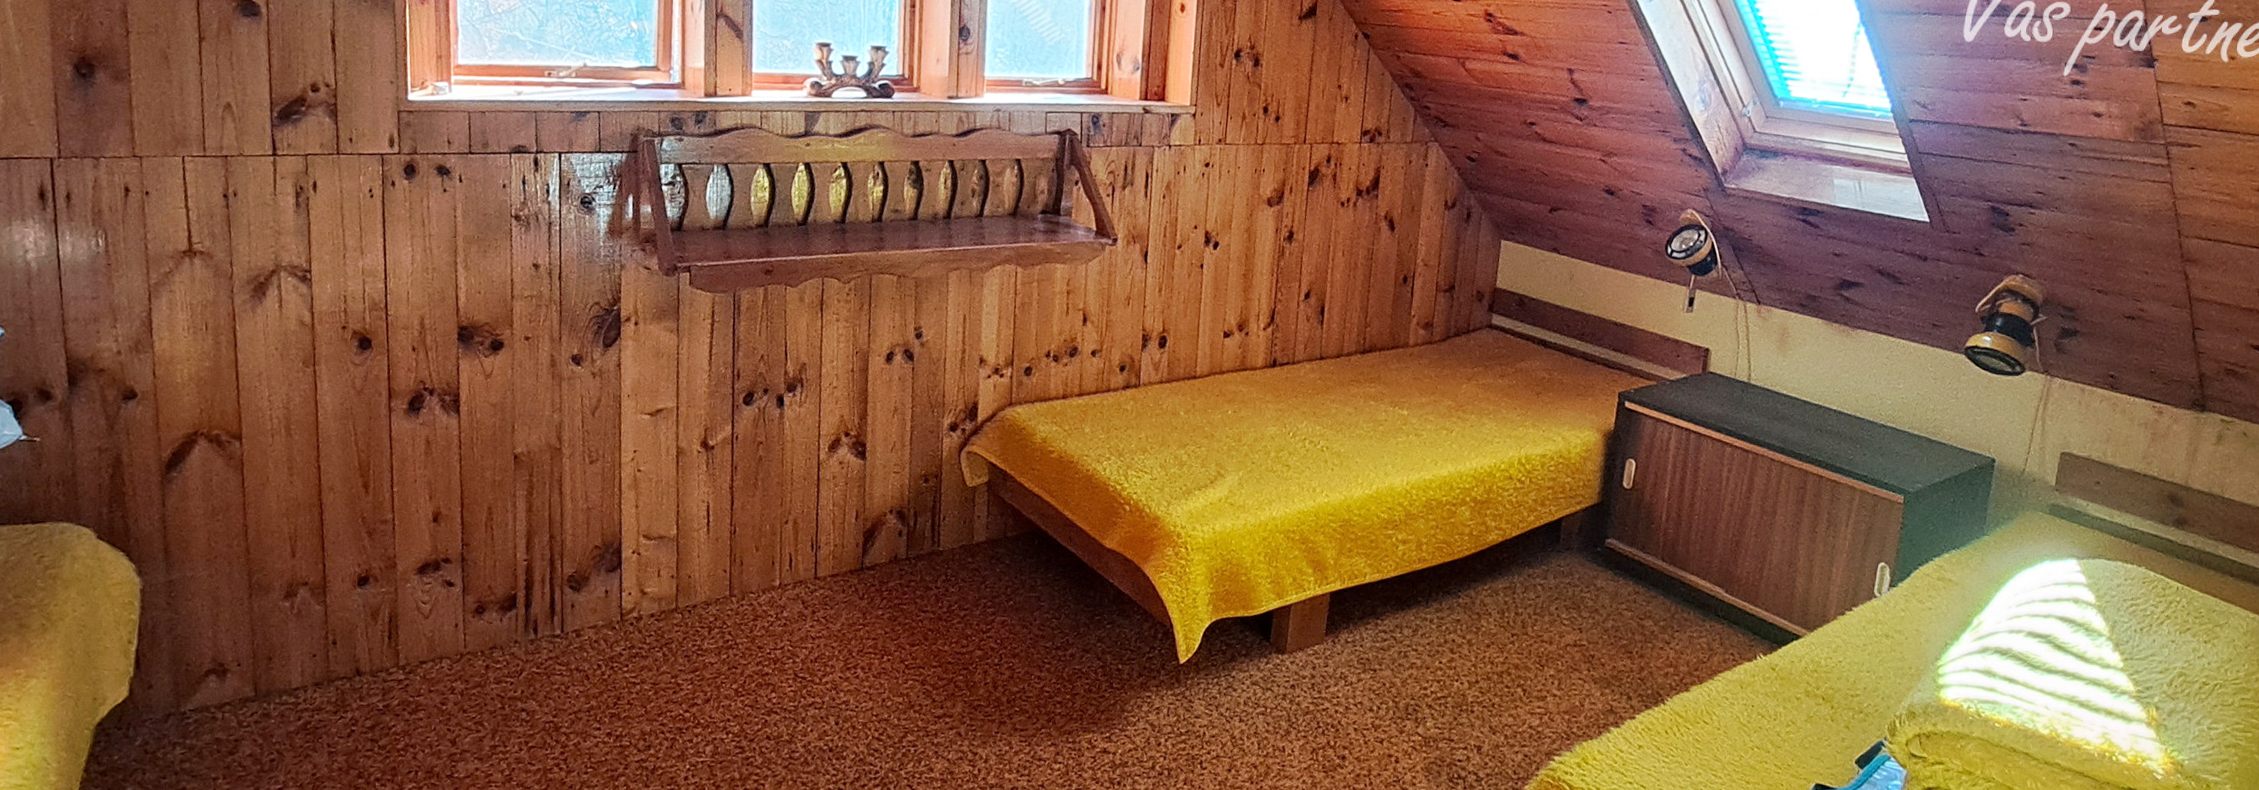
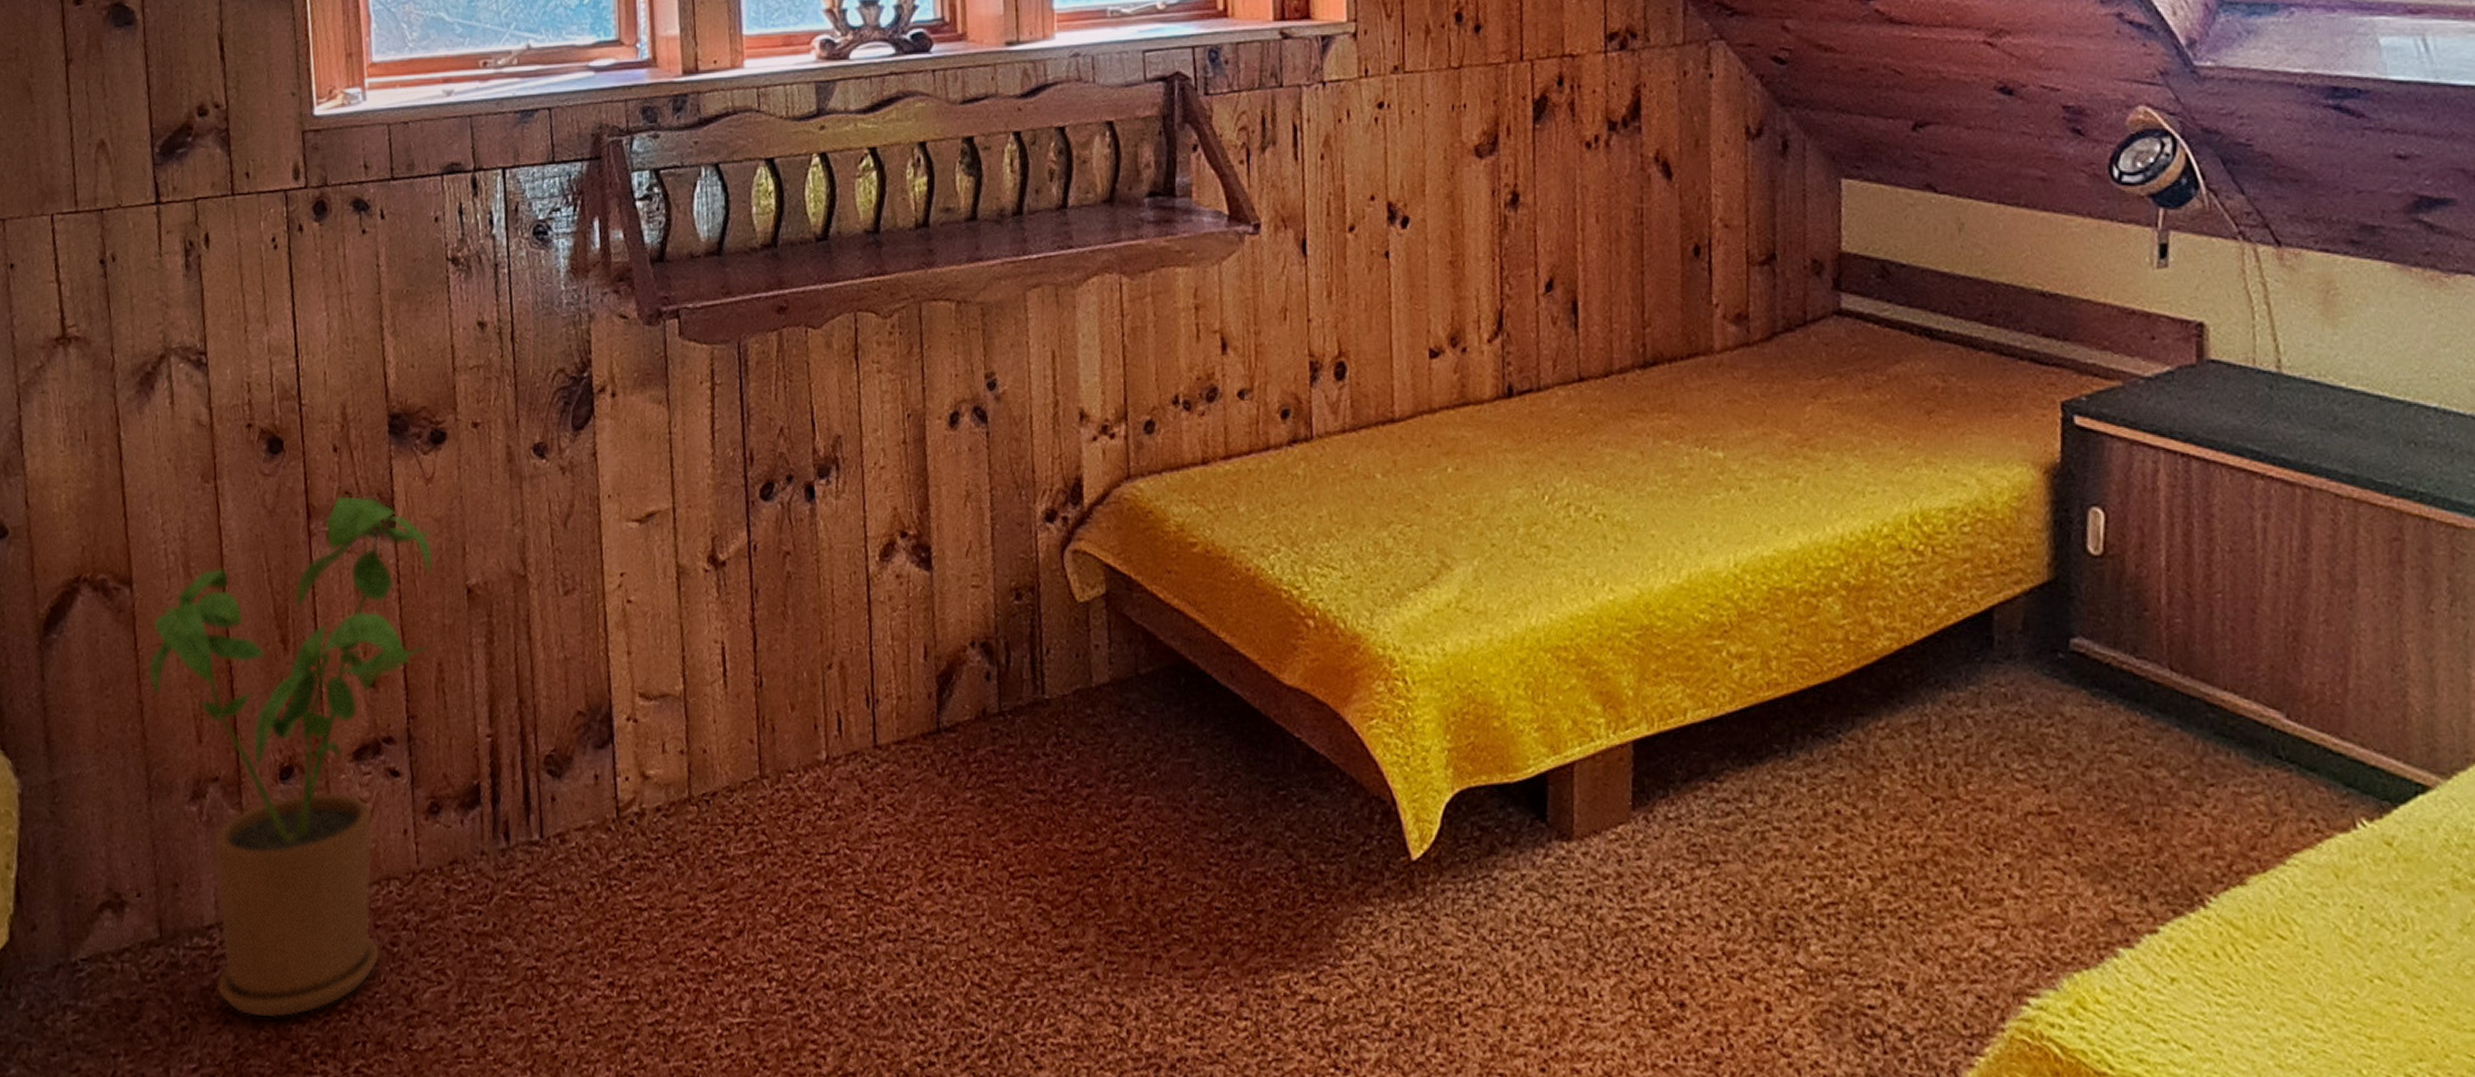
house plant: none [252,383,489,754] -> present [148,495,434,1019]

